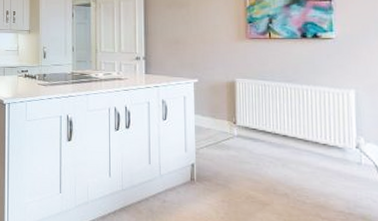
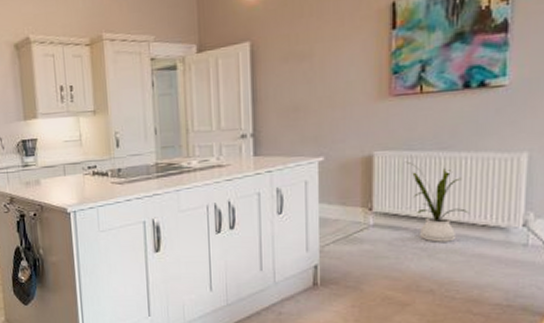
house plant: none [260,88,312,155] -> present [405,161,469,242]

